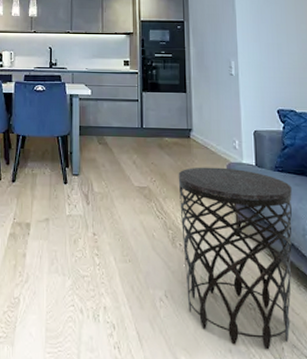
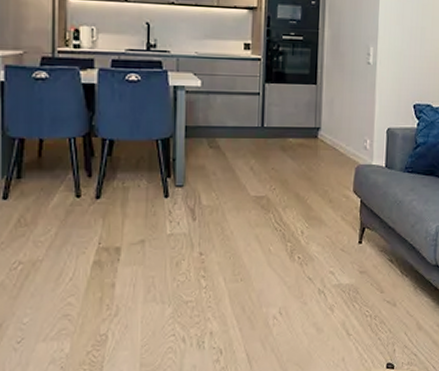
side table: present [178,167,292,350] -> none [301,170,419,354]

